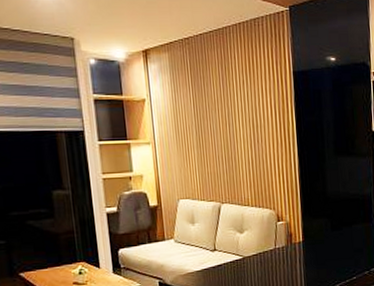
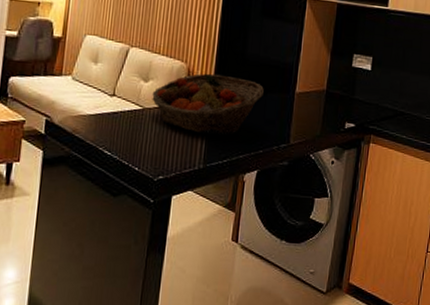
fruit basket: none [249,215,349,271] -> present [152,73,264,136]

